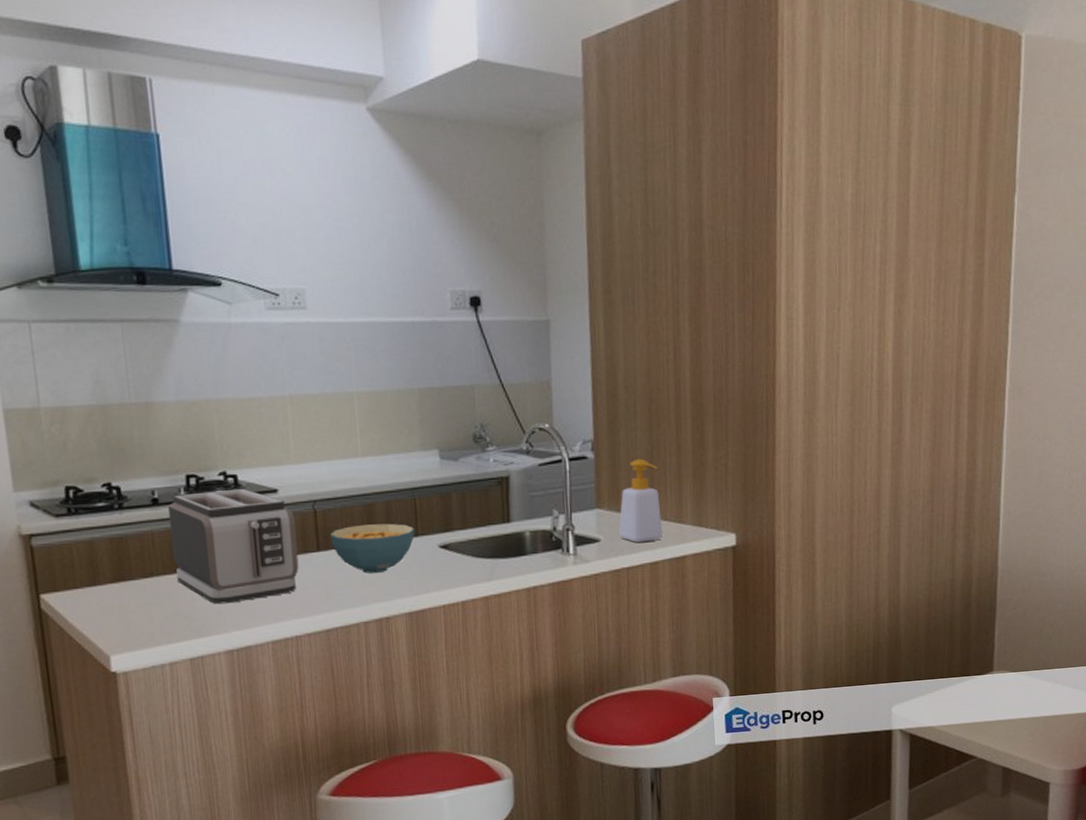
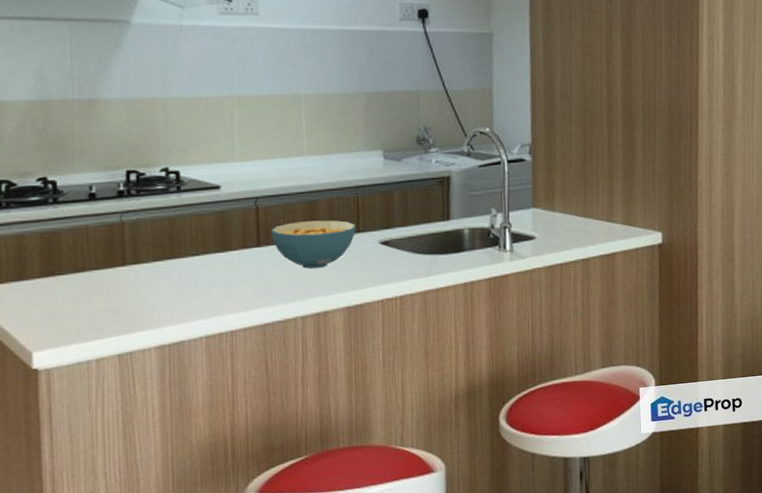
toaster: present [168,488,299,604] -> none [106,184,238,299]
soap bottle: present [618,458,664,543] -> none [553,162,595,240]

